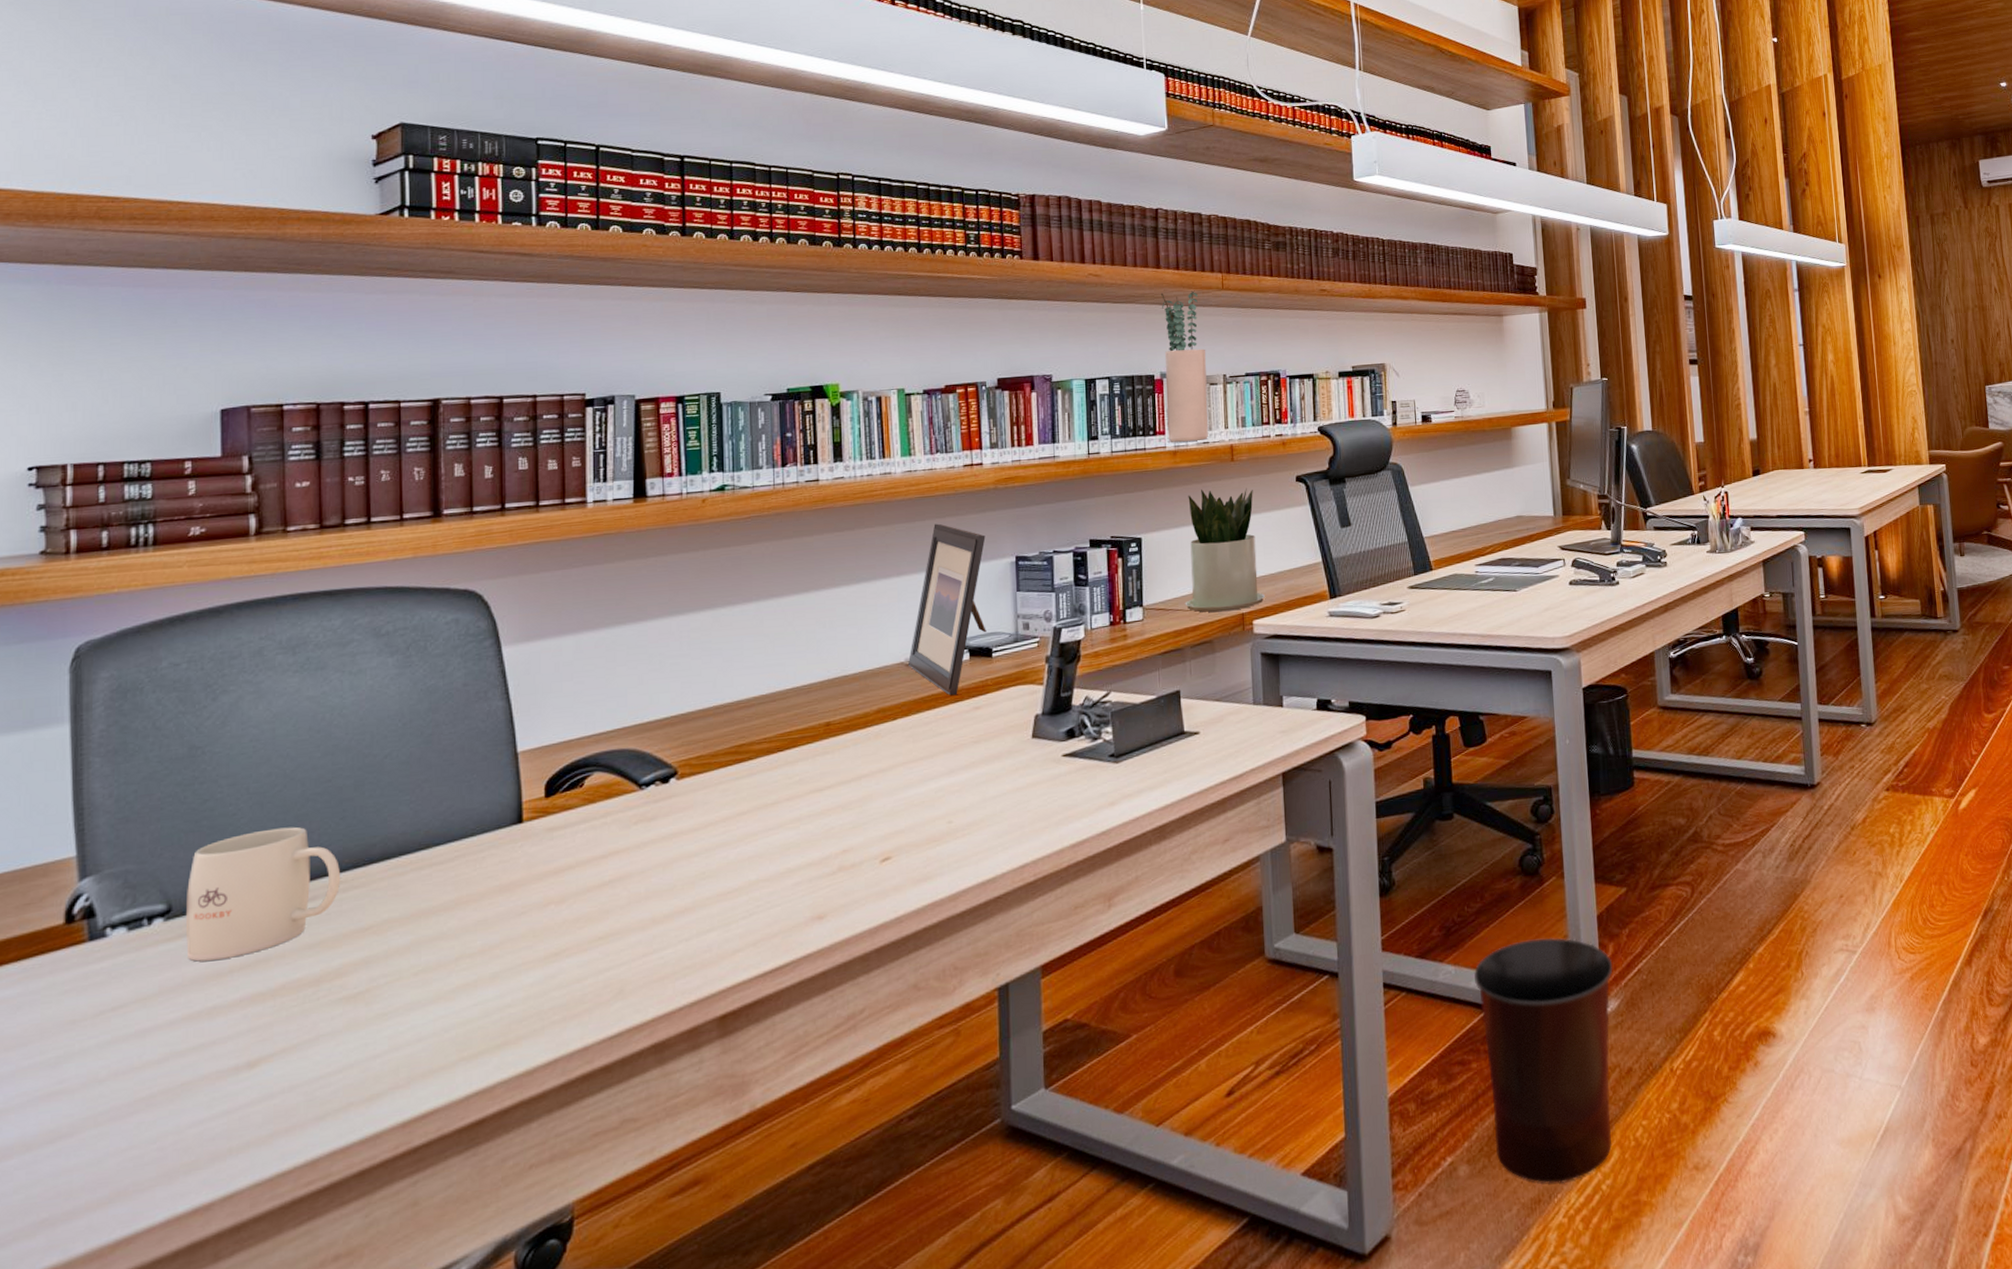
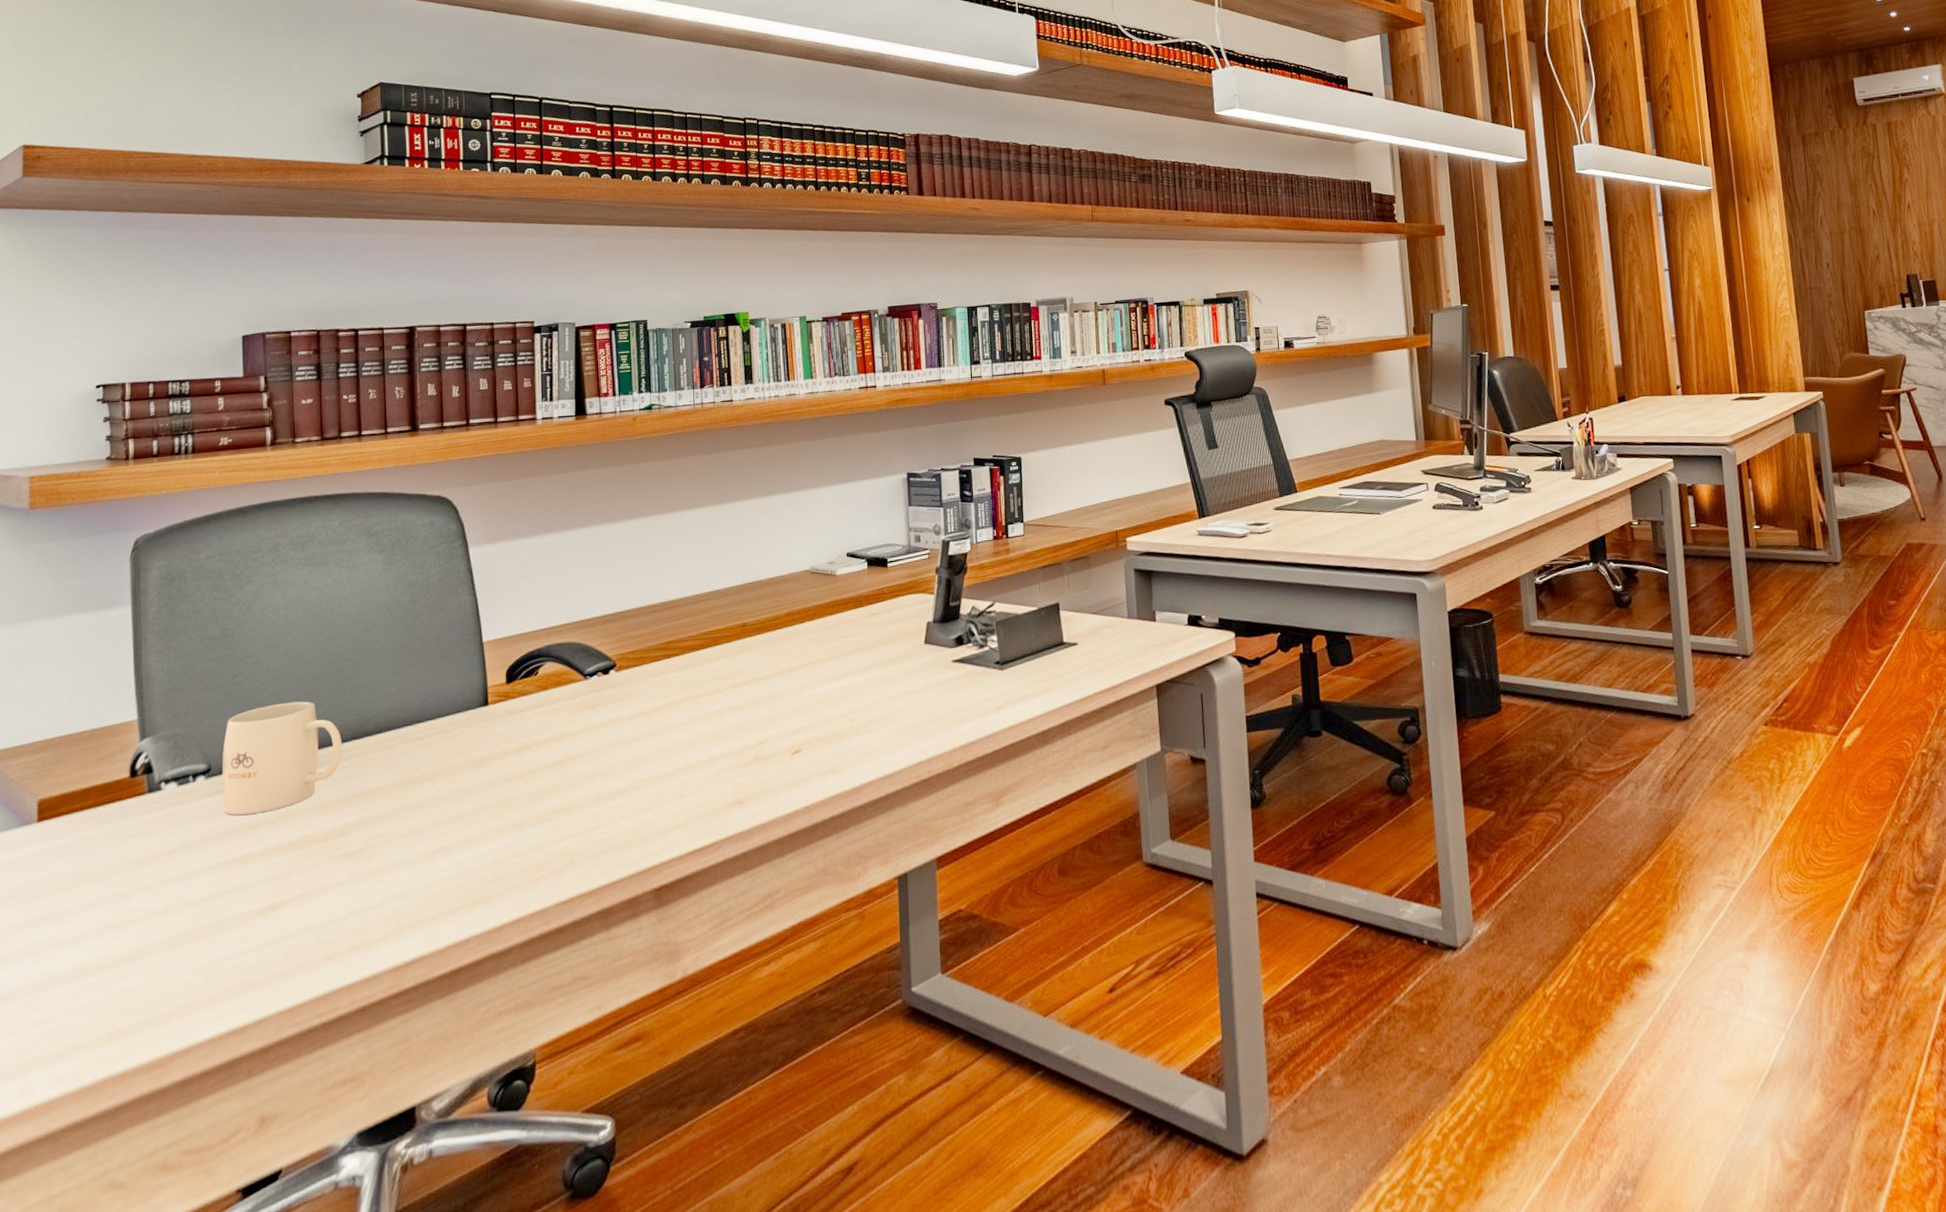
picture frame: present [908,523,987,696] -> none [813,441,882,602]
vase: present [1161,291,1209,442] -> none [1036,222,1082,367]
planter: present [1185,488,1265,613] -> none [1062,411,1137,529]
waste bin: present [1473,937,1613,1183] -> none [1344,857,1486,1100]

